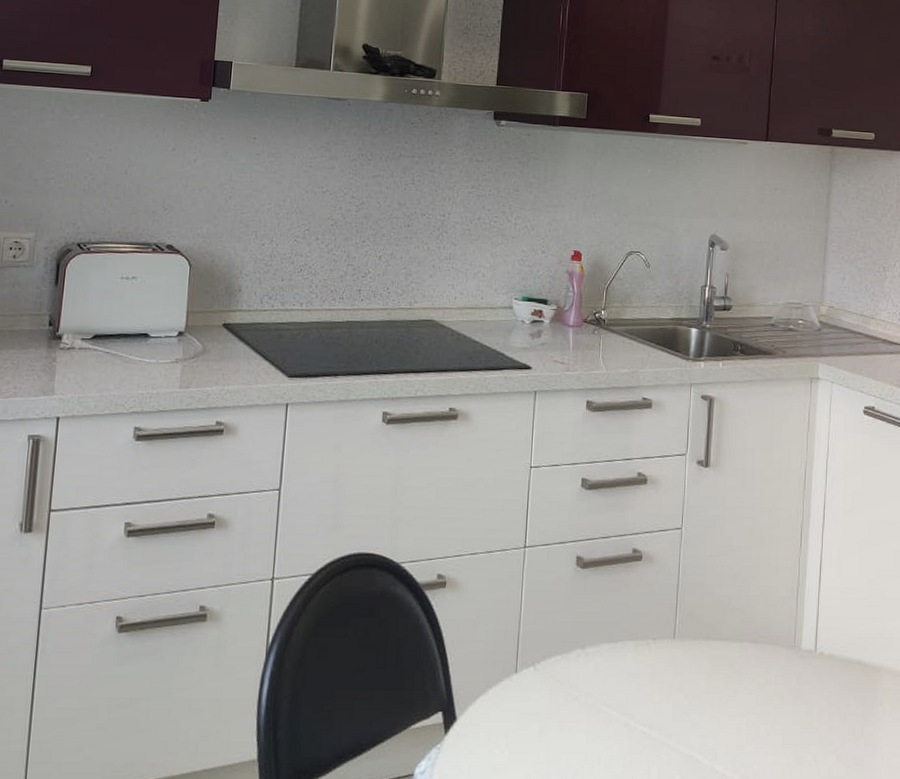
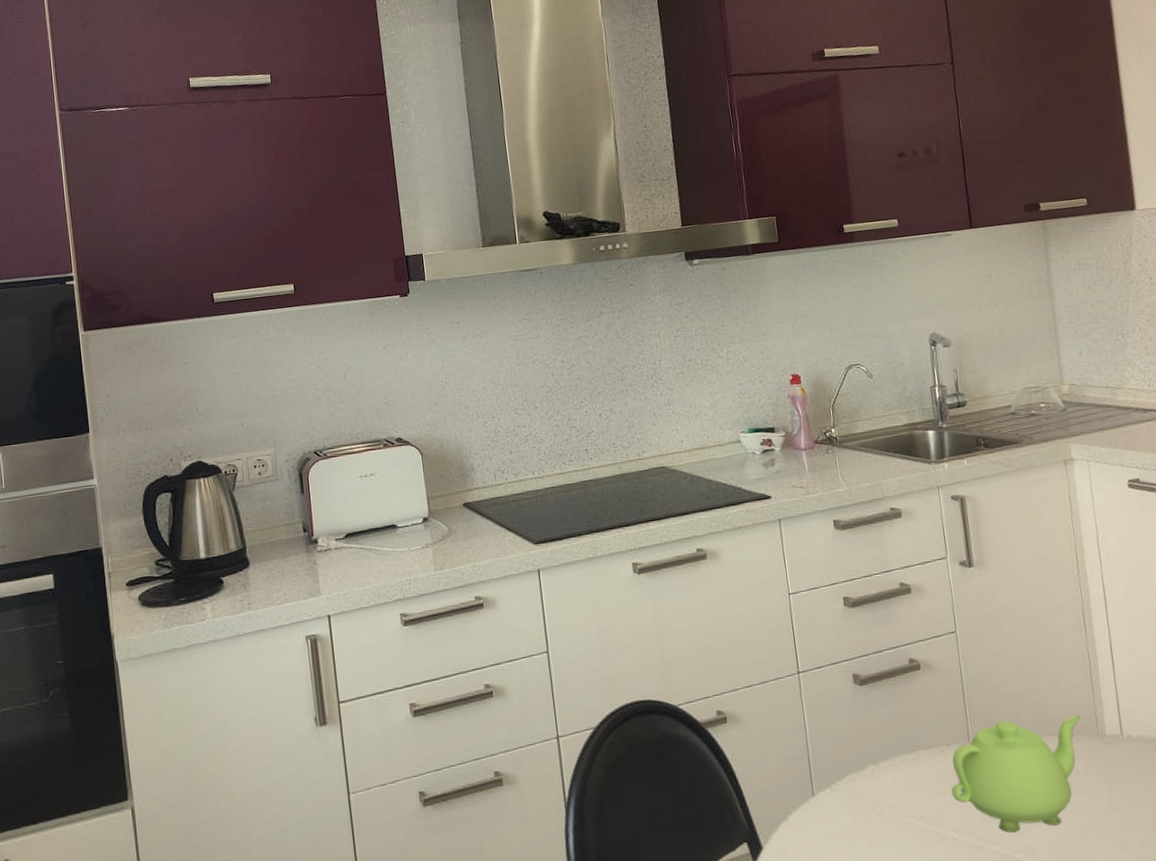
teapot: none [648,622,782,734] -> present [951,714,1082,833]

